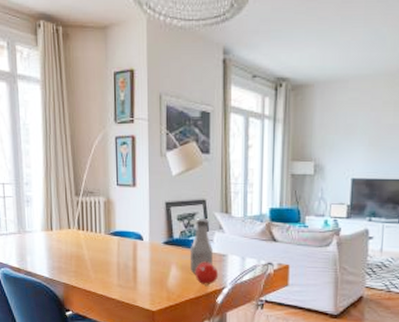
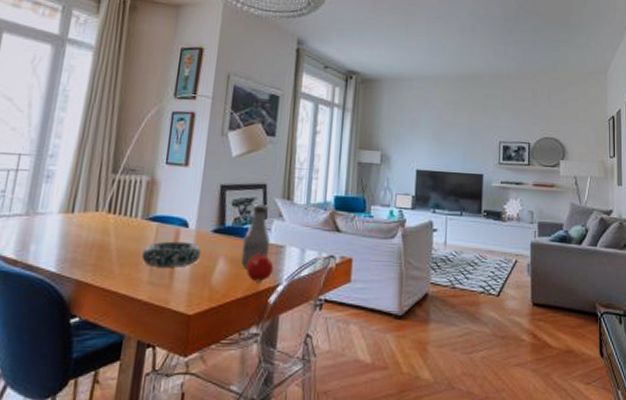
decorative bowl: none [110,252,156,274] -> present [142,241,201,268]

